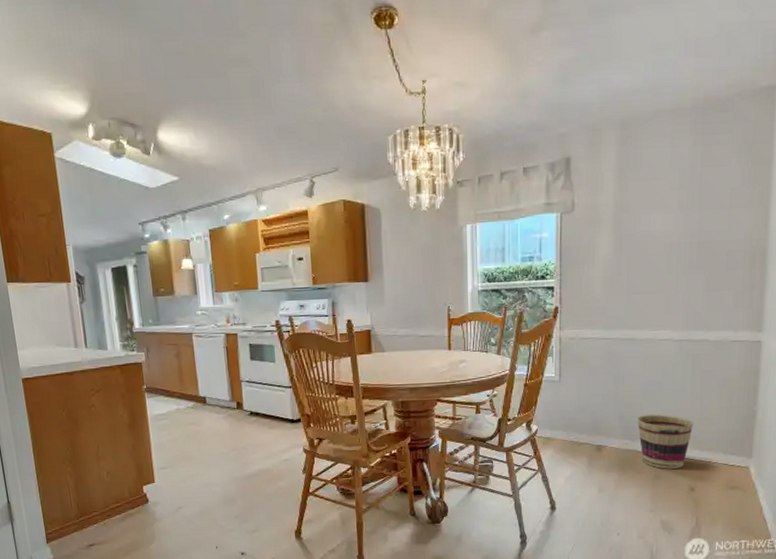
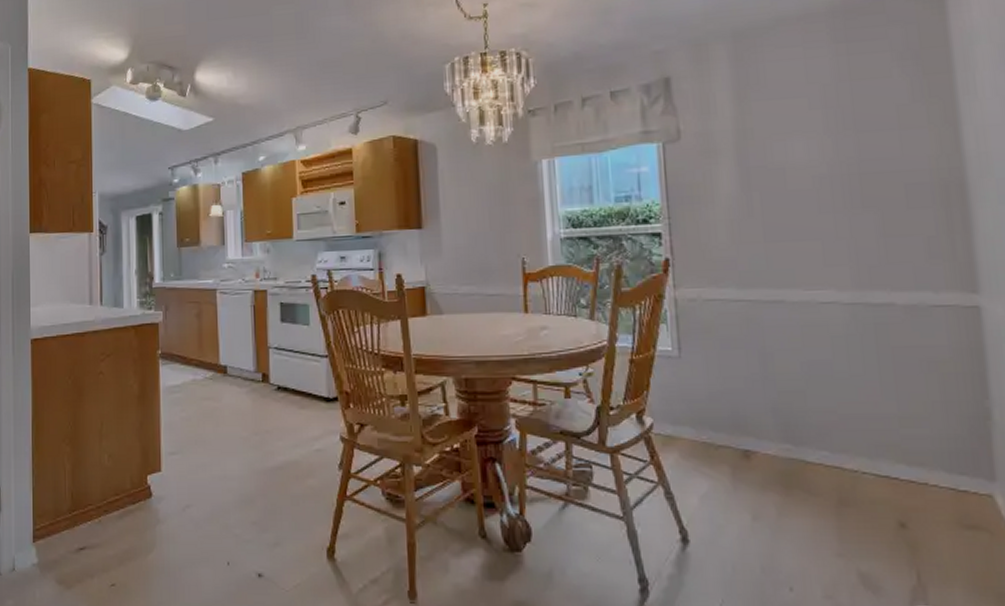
basket: present [637,414,694,469] -> none [801,408,891,491]

